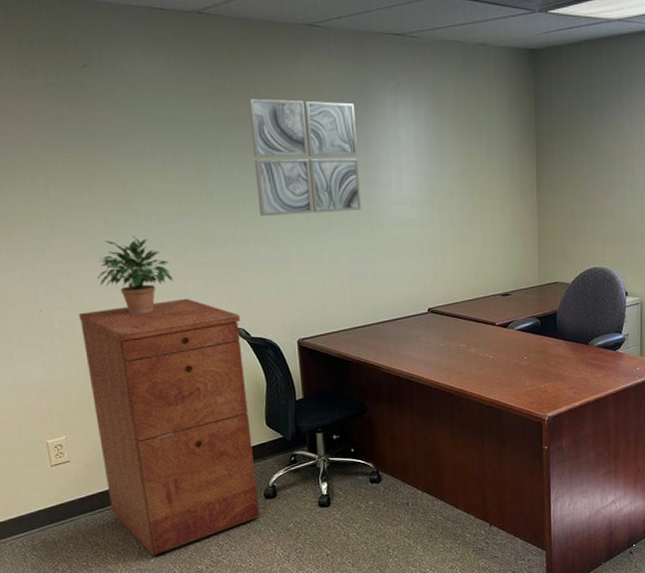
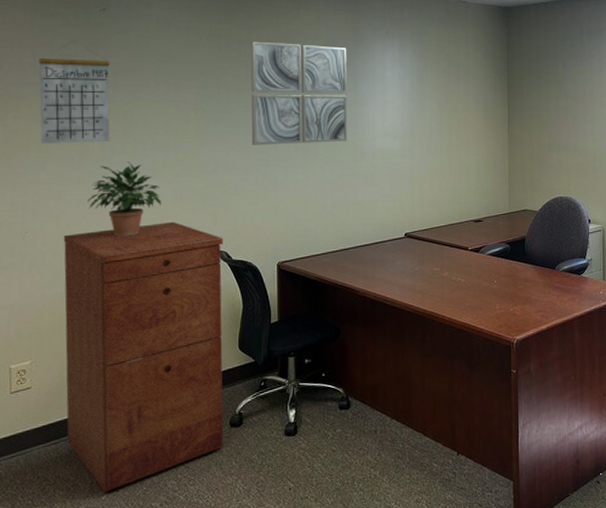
calendar: none [25,103,111,219] -> present [39,41,110,145]

